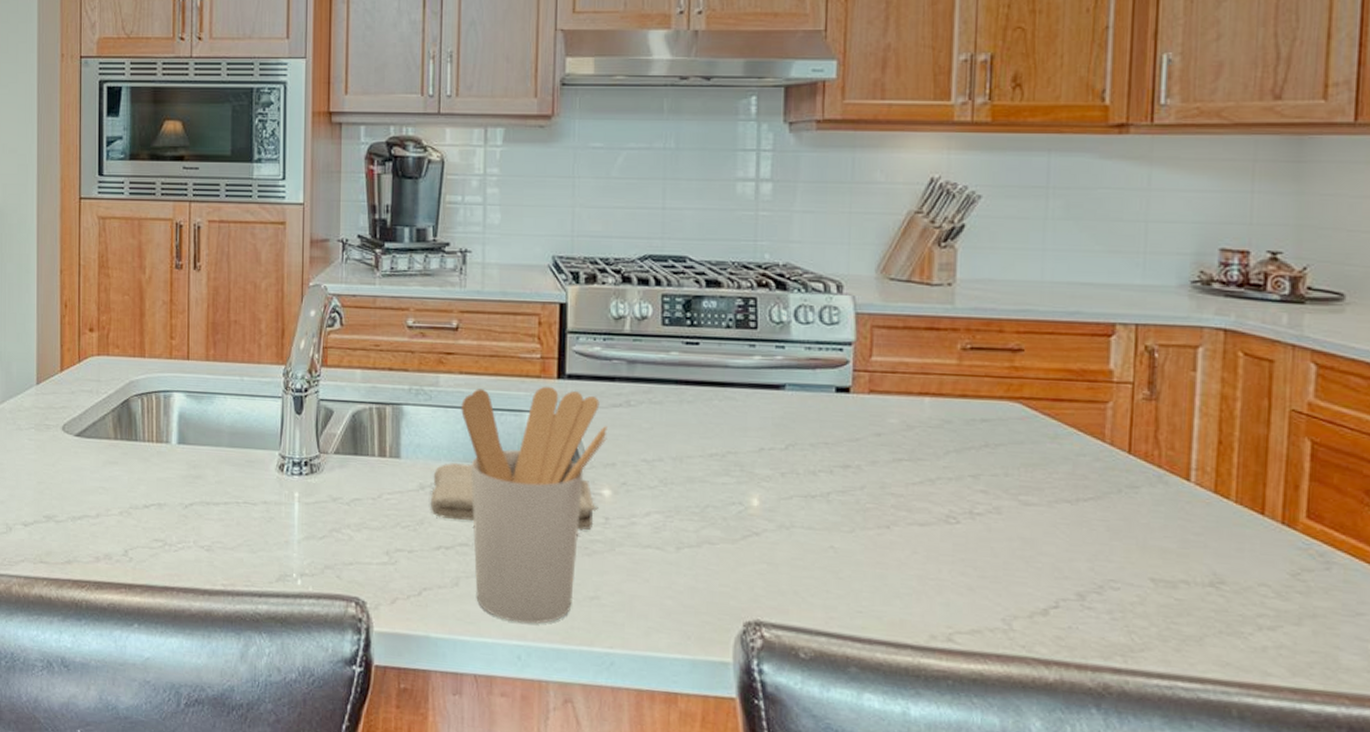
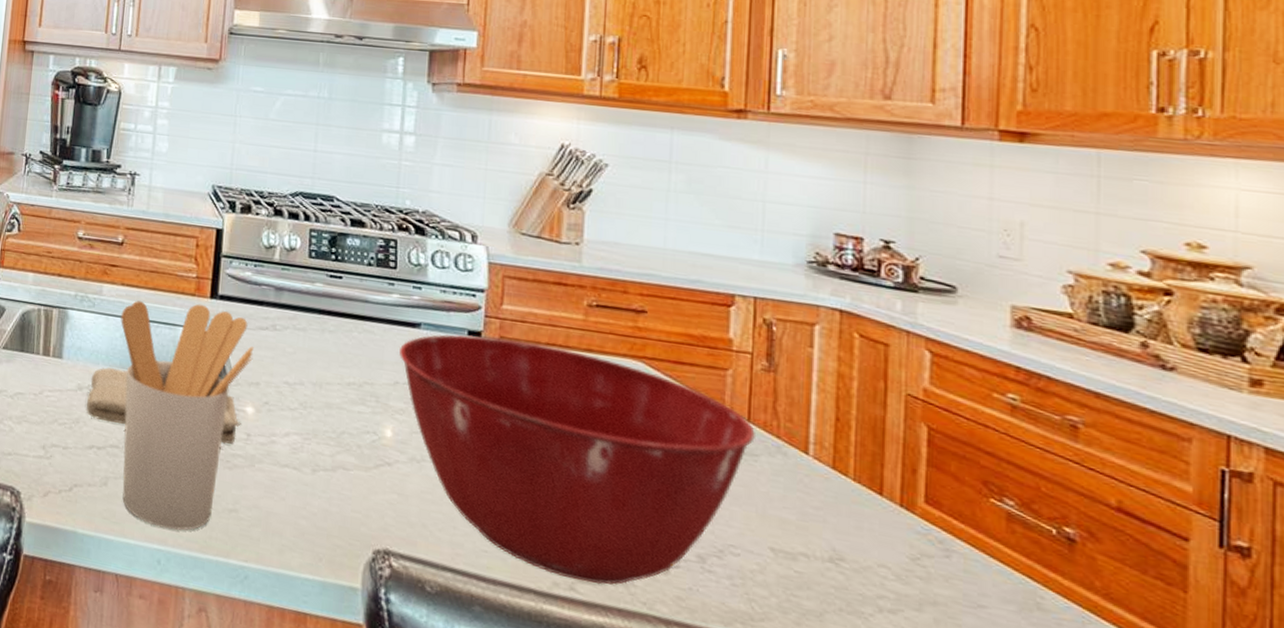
mixing bowl: none [764,391,1138,633] -> present [399,334,757,585]

